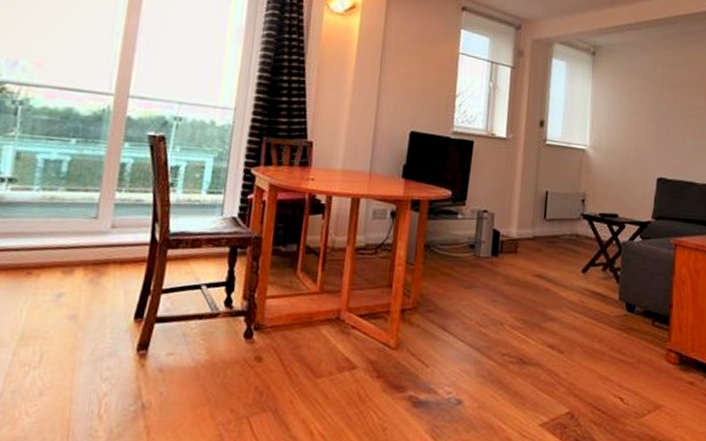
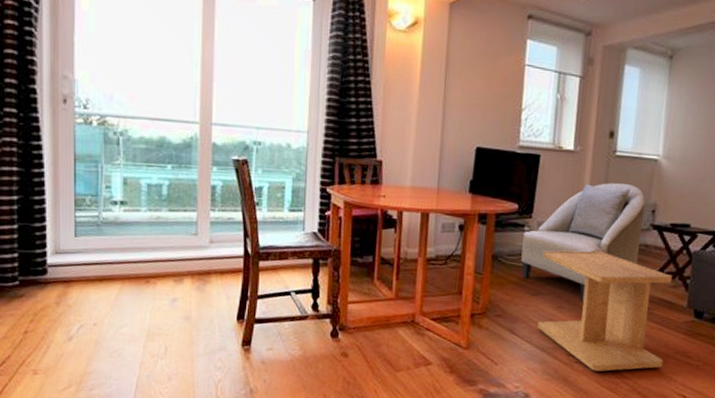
armchair: none [454,171,576,295] -> present [521,183,646,302]
side table: none [471,240,604,372] -> present [537,250,673,372]

